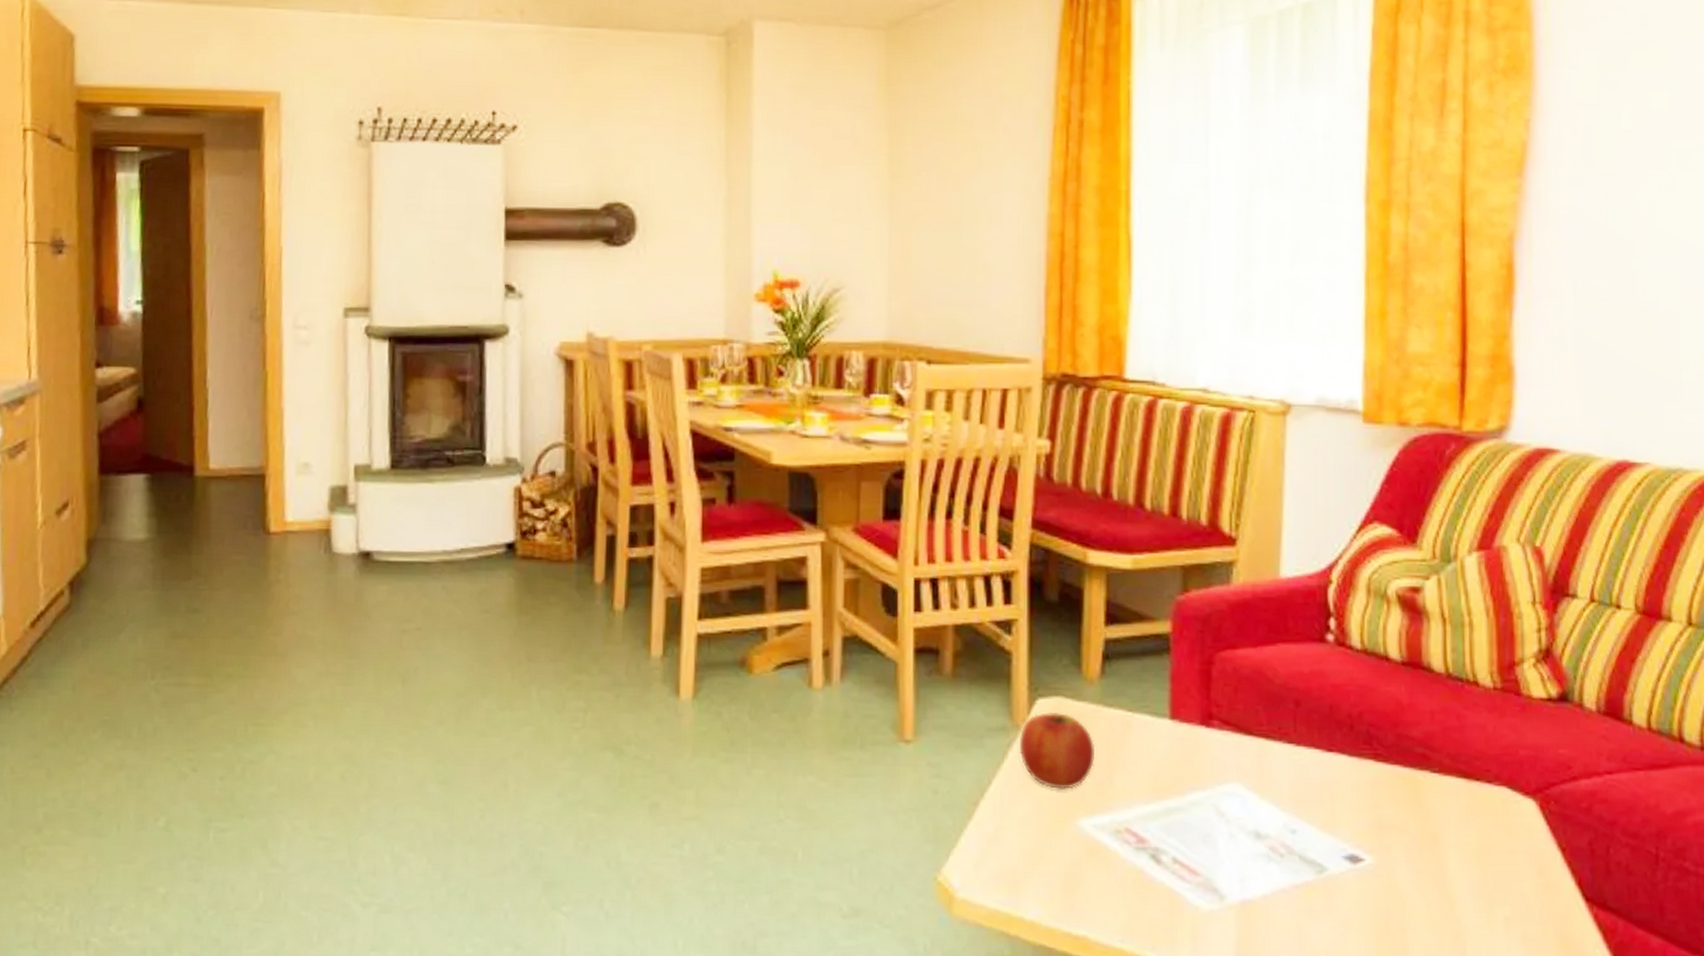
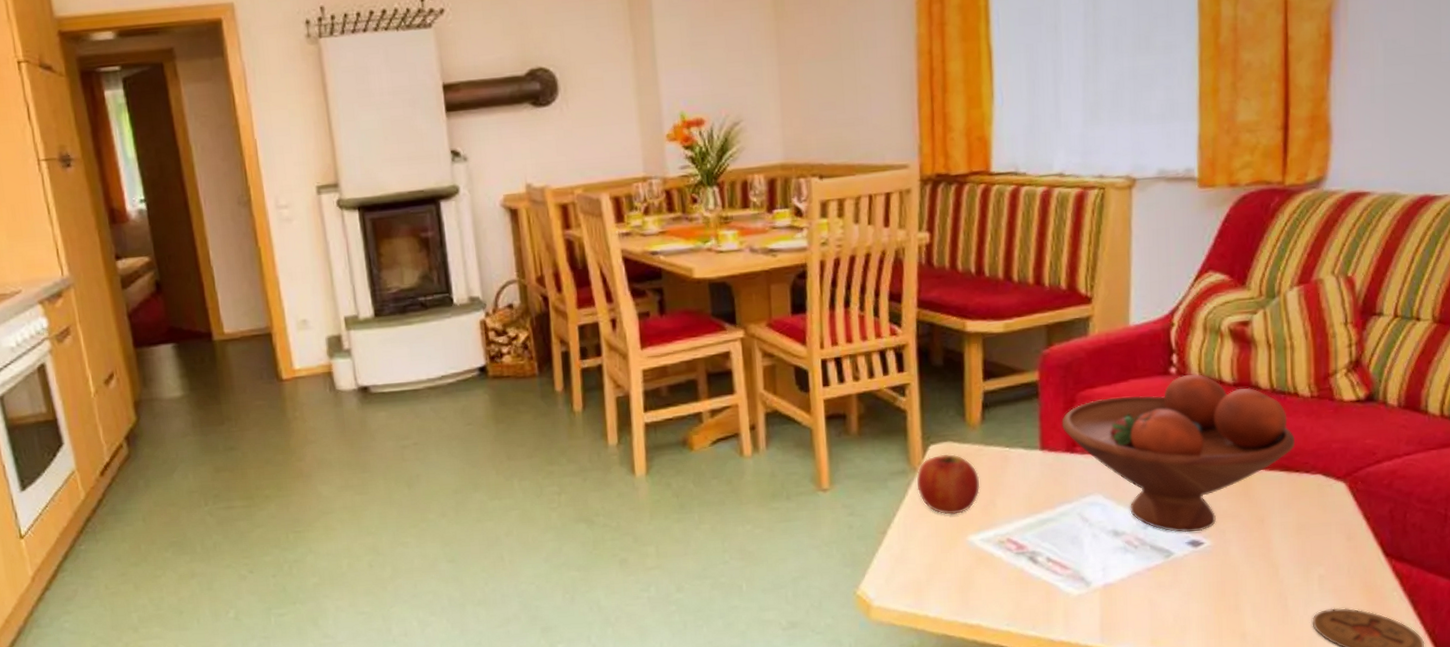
fruit bowl: none [1196,644,1474,844] -> present [1061,374,1295,533]

